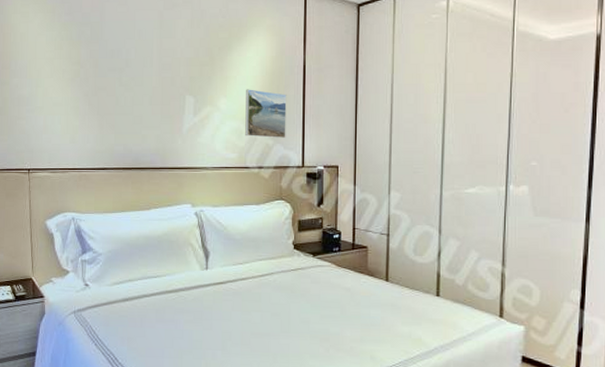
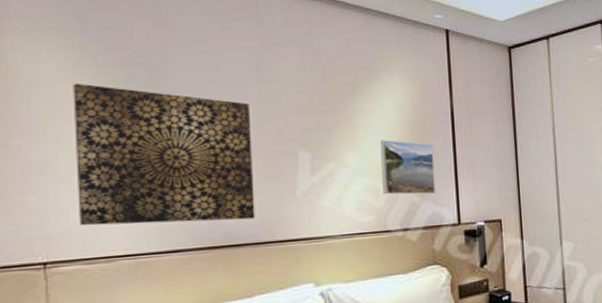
wall art: none [46,38,155,149] -> present [73,83,255,226]

